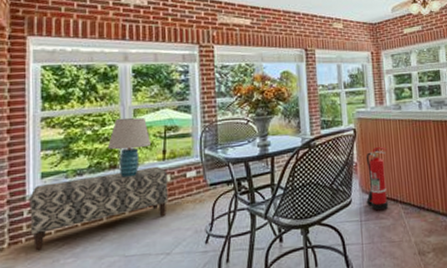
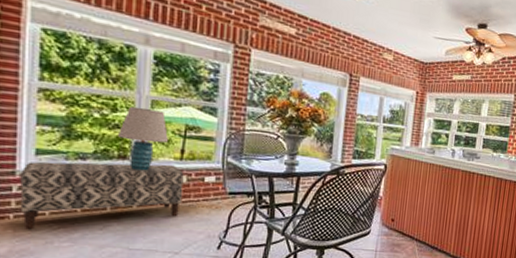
fire extinguisher: present [366,147,389,211] -> none [384,186,413,245]

